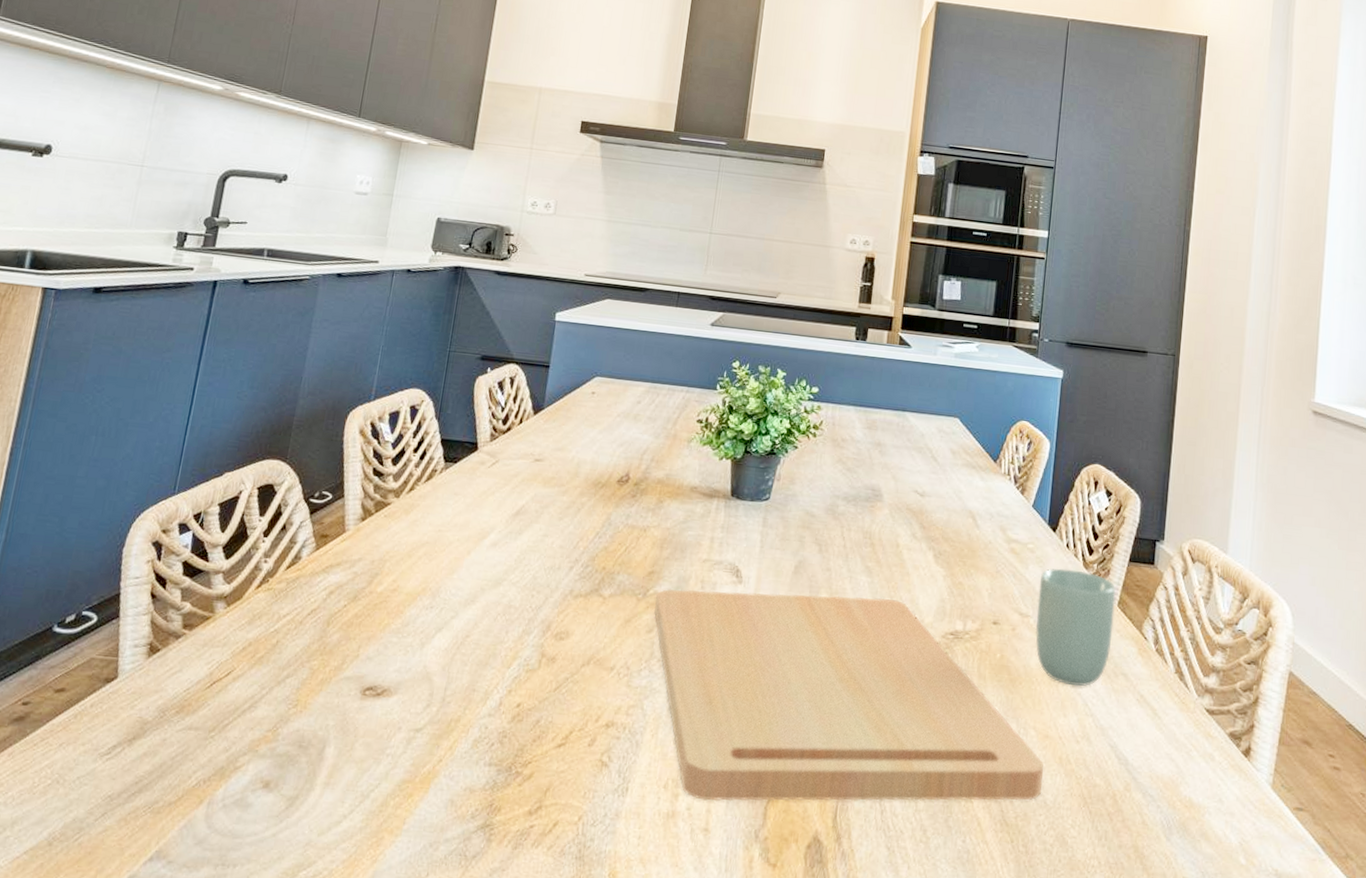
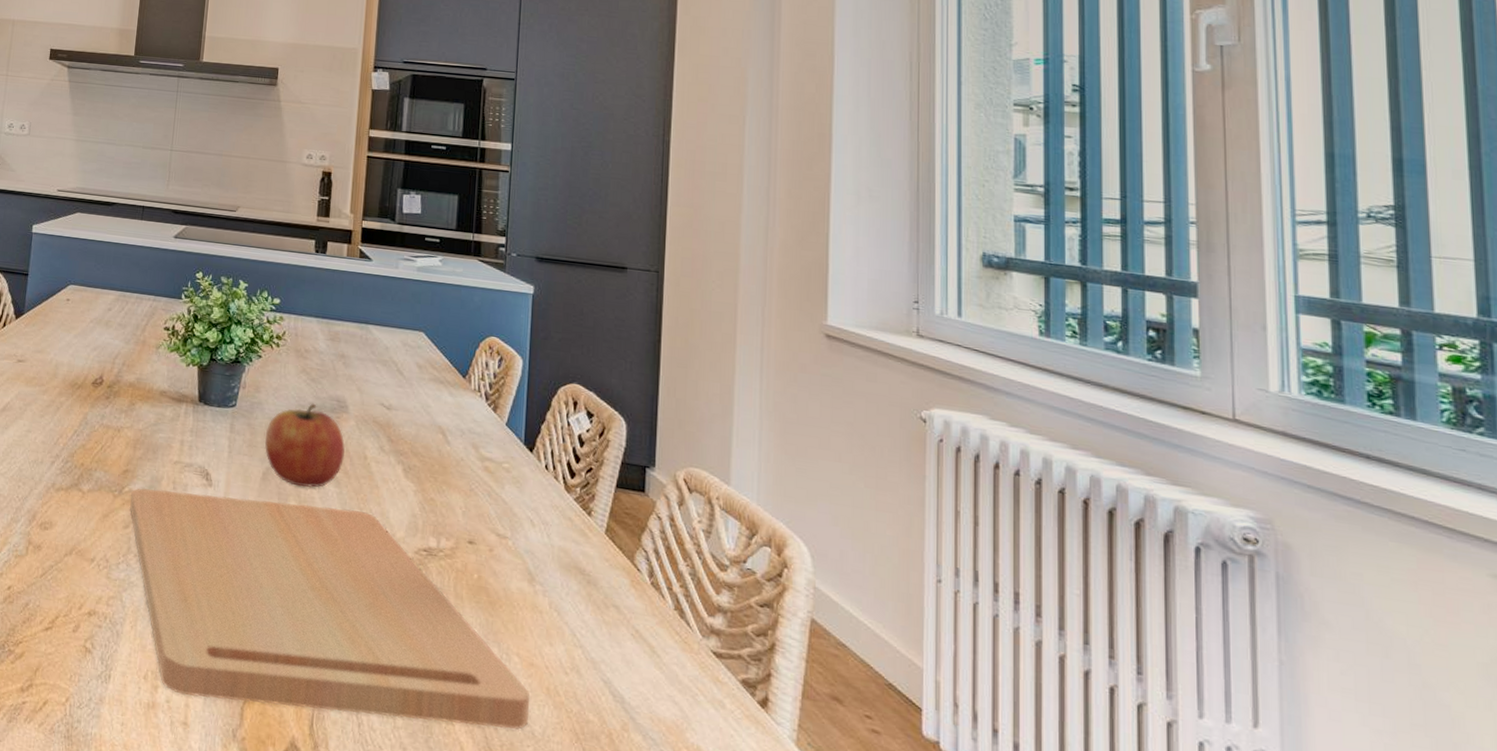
fruit: none [798,493,878,579] -> present [264,403,345,488]
cup: present [1035,568,1116,686] -> none [514,490,603,616]

